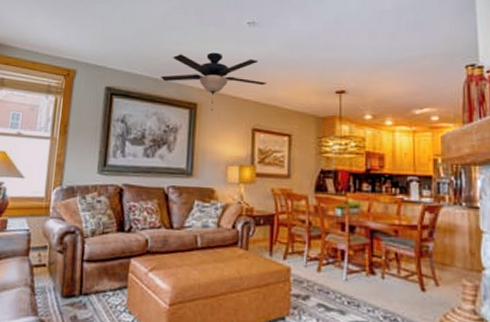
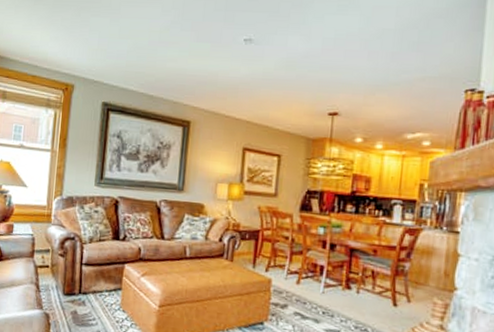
ceiling fan: present [161,52,268,112] -> none [156,70,261,130]

